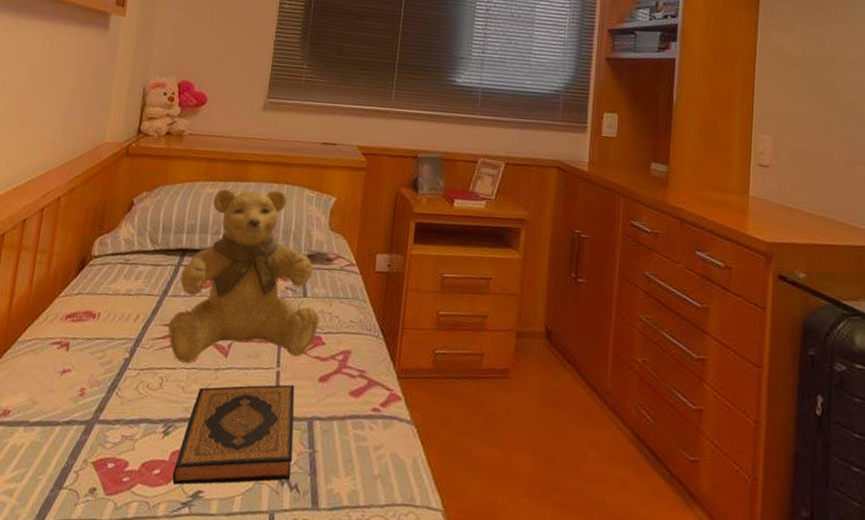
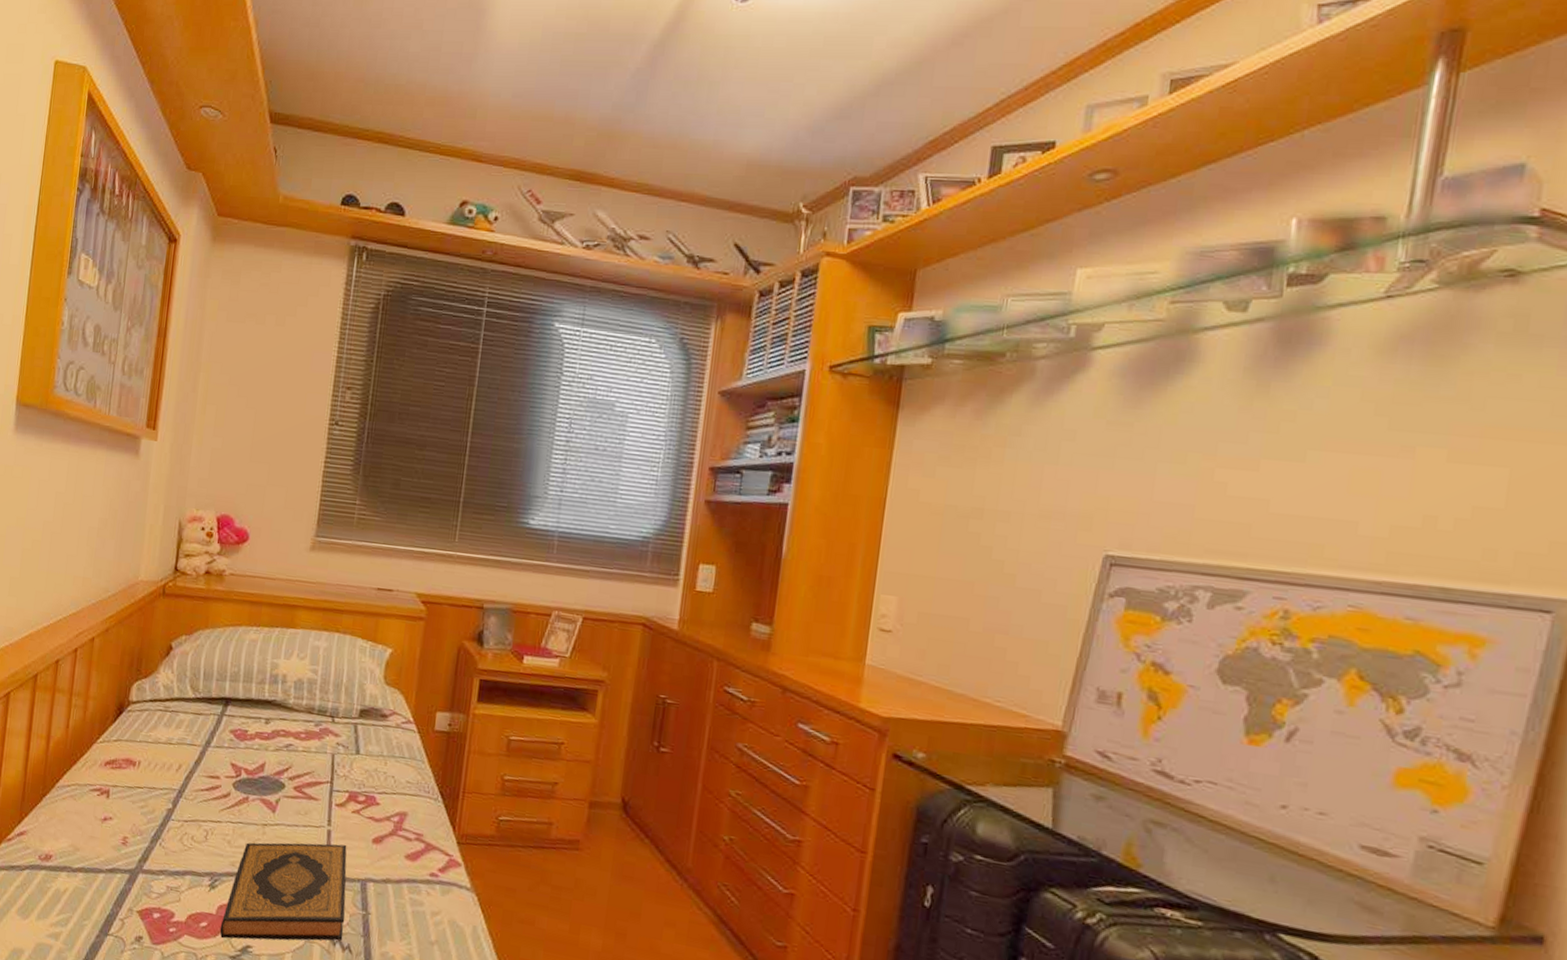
teddy bear: present [168,188,320,363] -> none [212,635,374,817]

